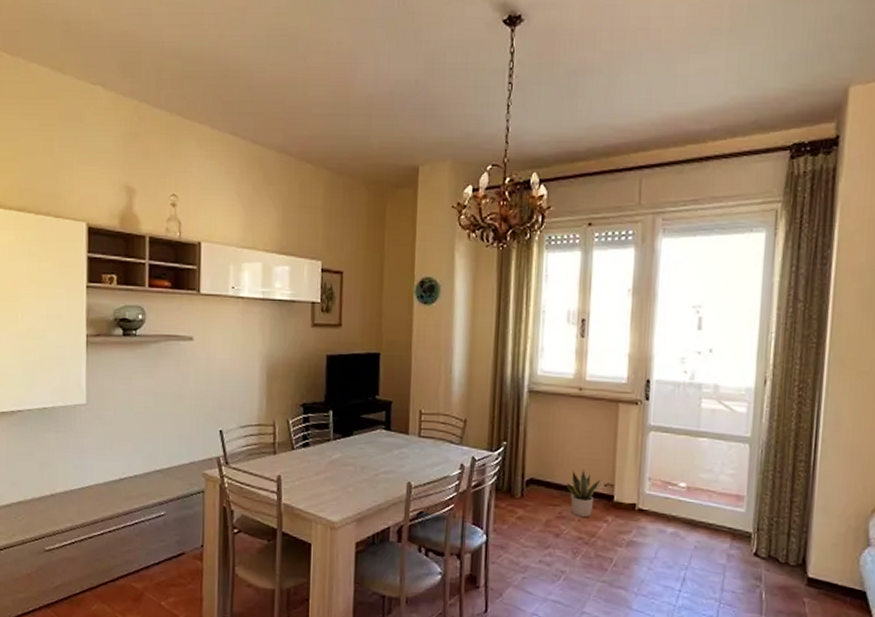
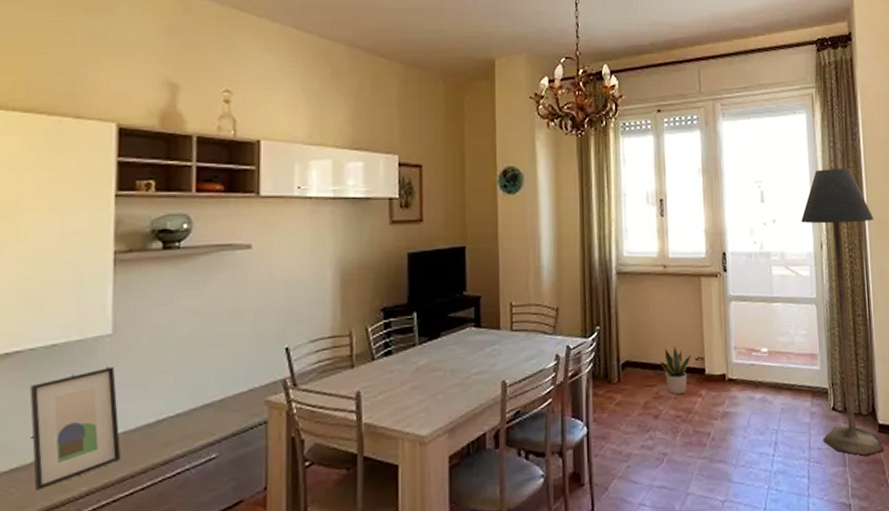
picture frame: none [29,430,94,521] -> present [29,366,122,490]
floor lamp: none [738,295,836,608] -> present [801,168,885,457]

